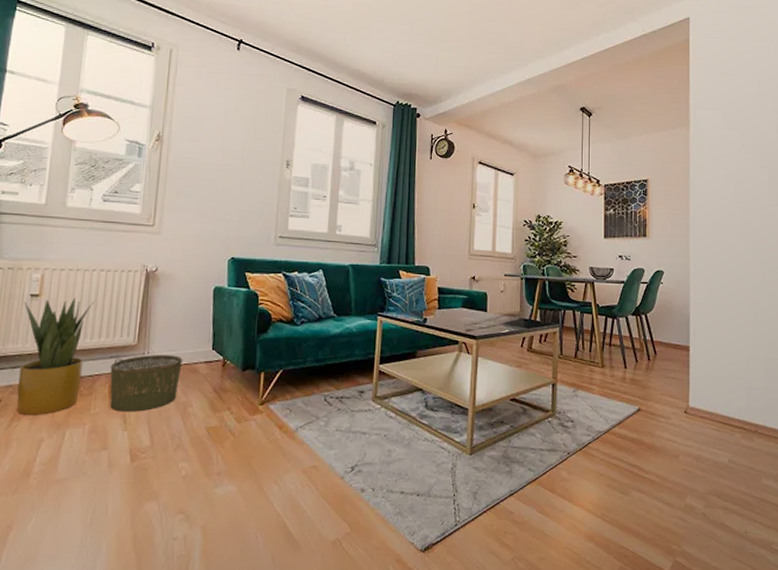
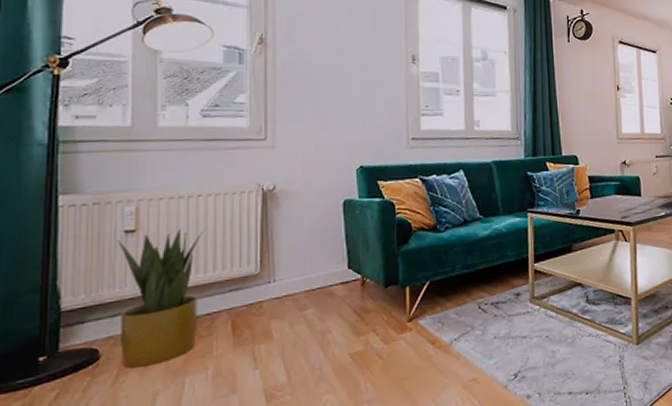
basket: present [109,355,183,412] -> none [230,279,315,350]

